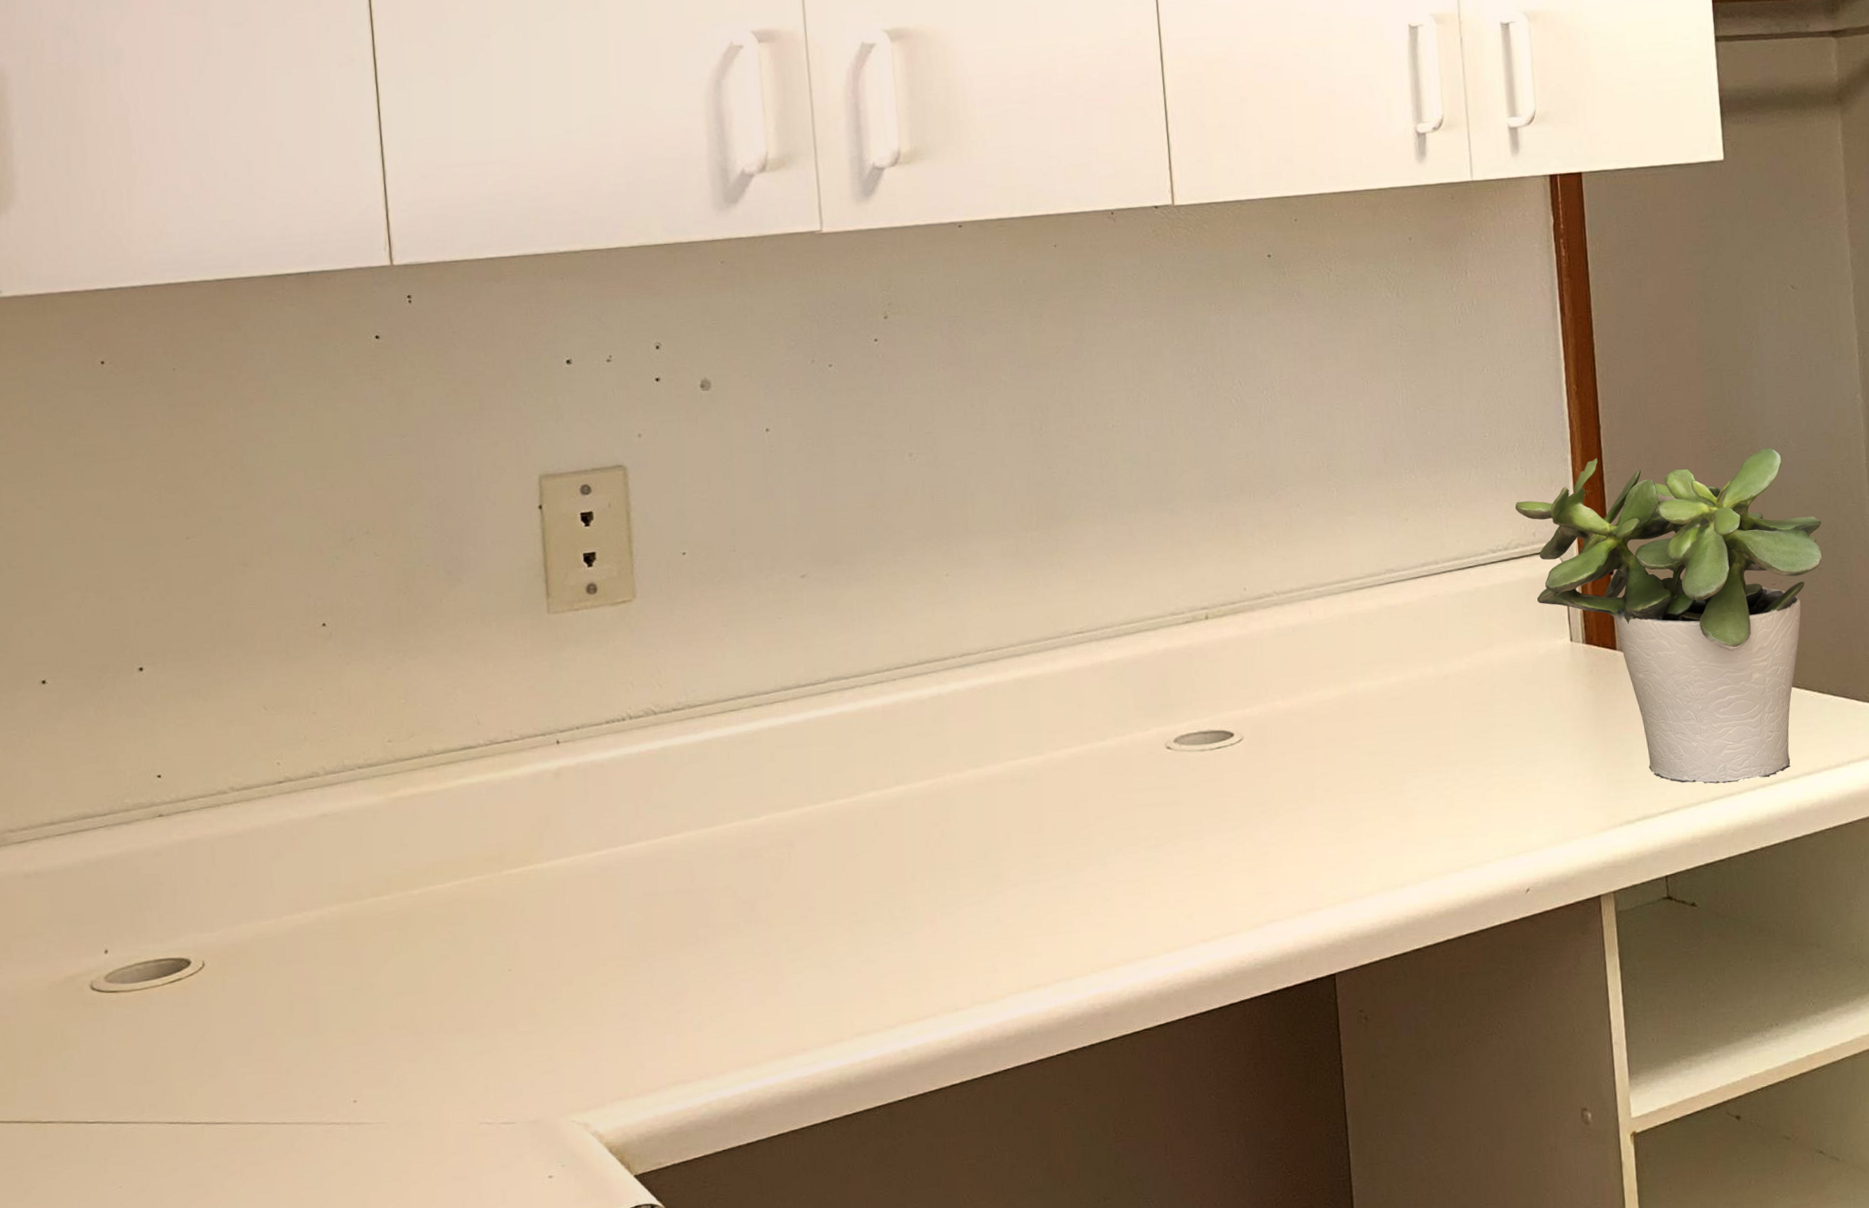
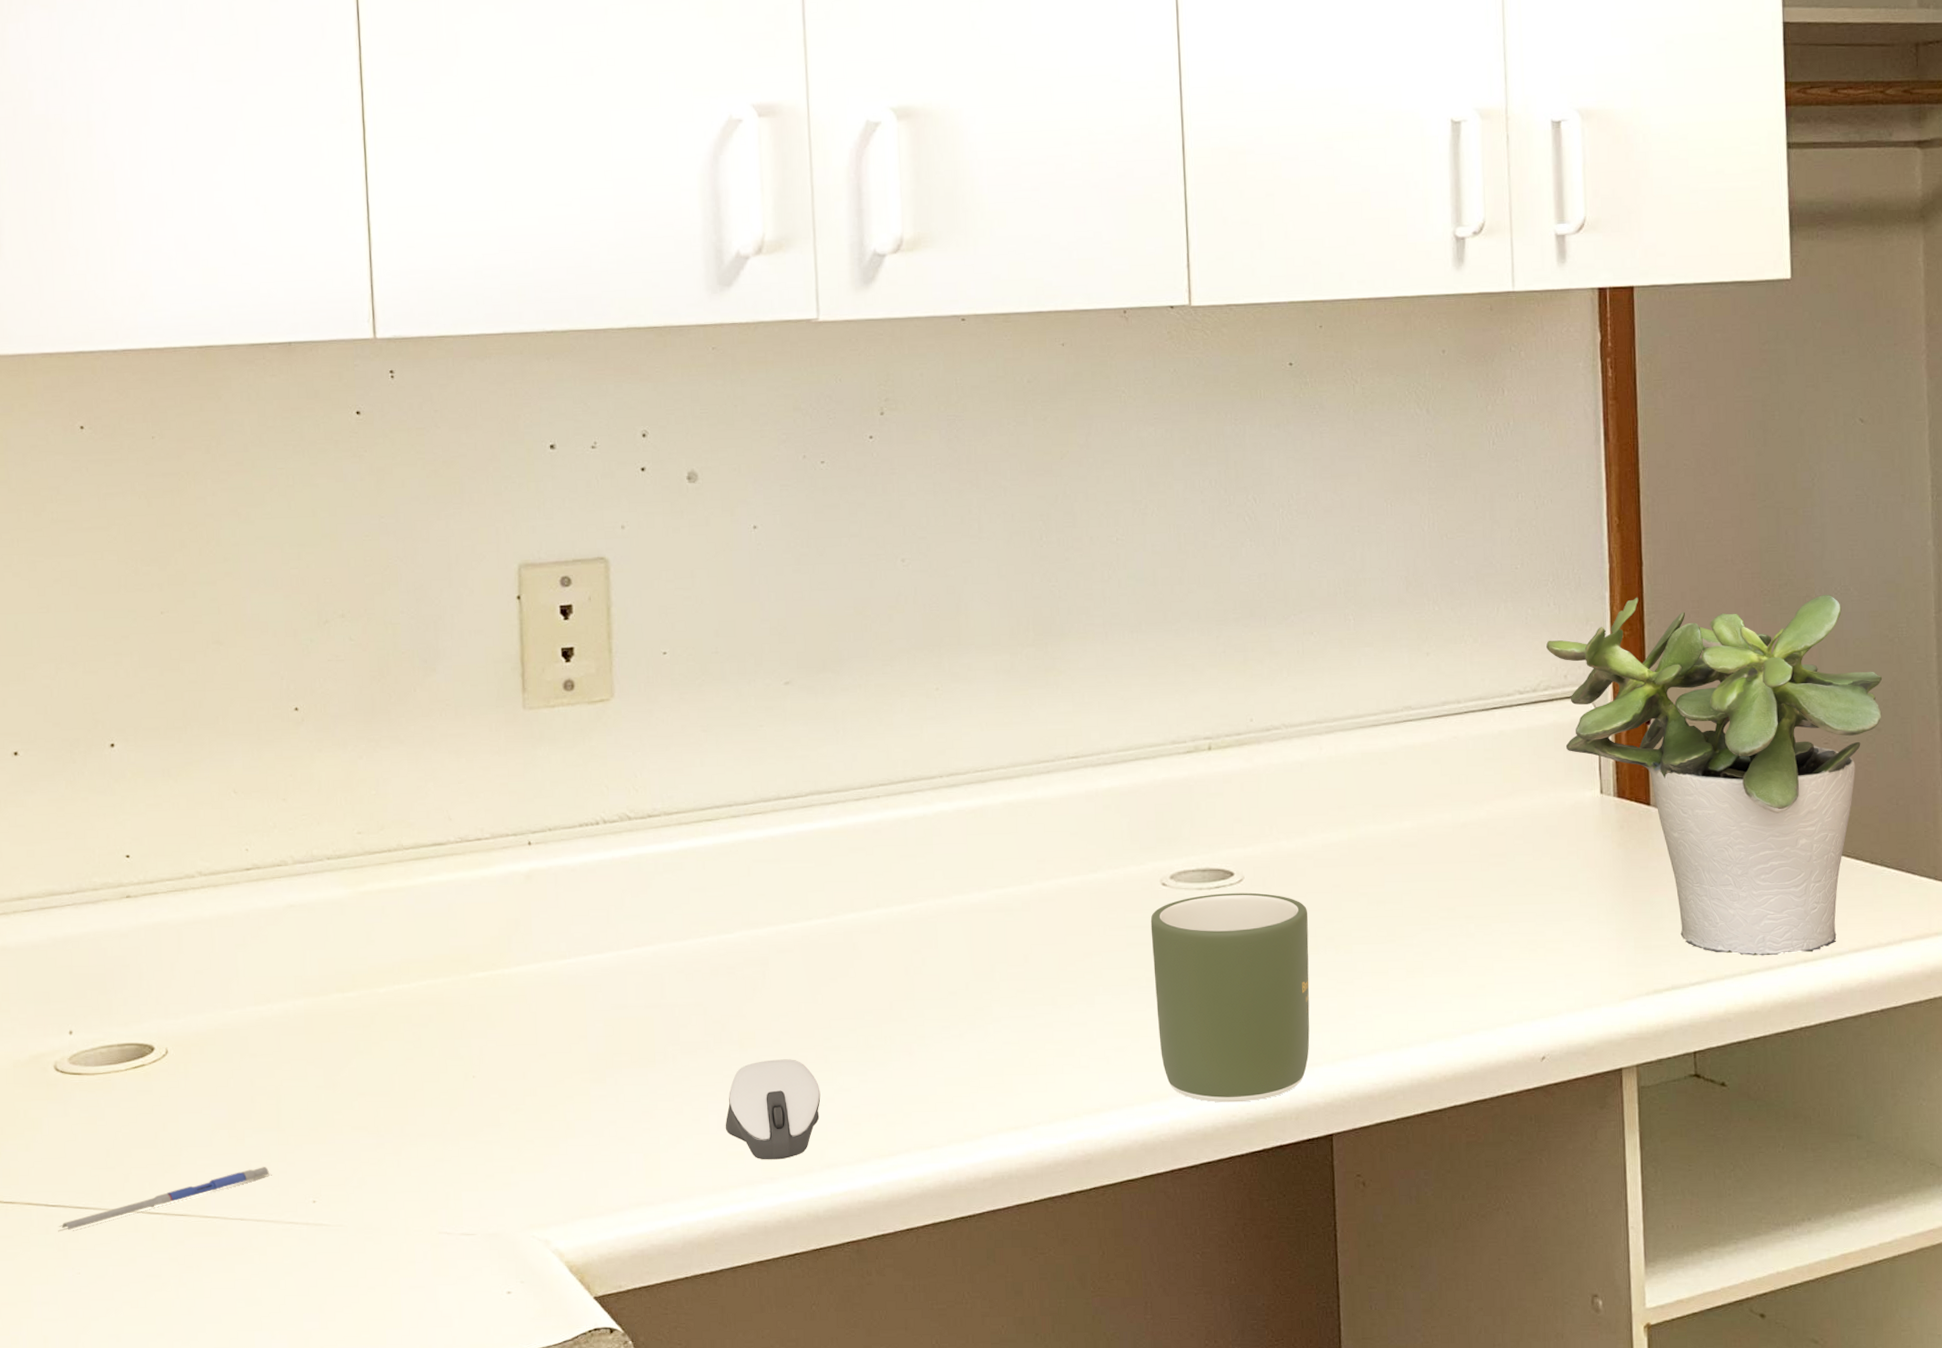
pen: none [98,1070,312,1148] -> present [58,1167,272,1232]
computer mouse: none [757,934,849,1033] -> present [725,1059,821,1160]
mug: none [1157,751,1311,951] -> present [1150,892,1310,1103]

